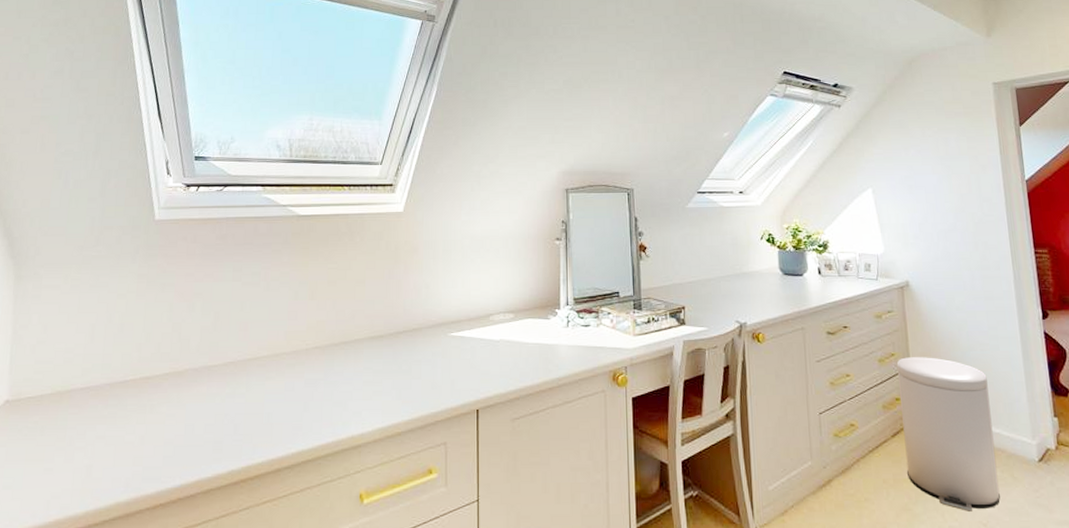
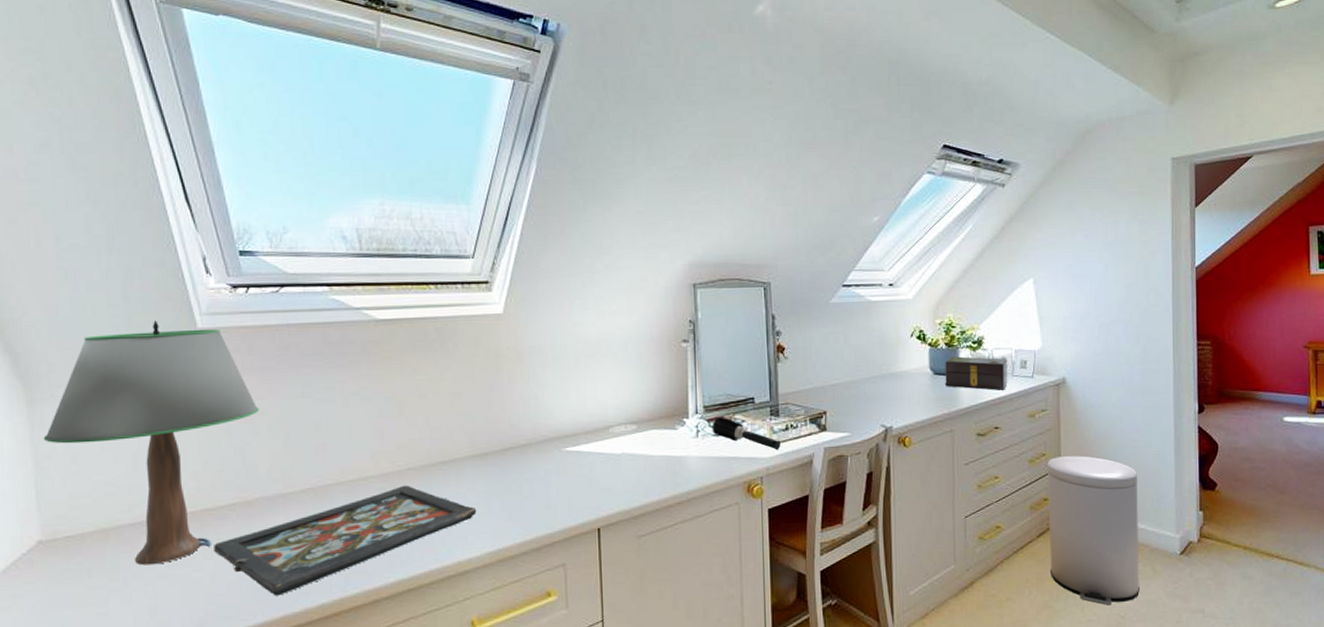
table lamp: none [23,213,197,427] -> present [43,320,260,566]
decorative tray: none [146,362,371,461] -> present [214,485,477,596]
hairbrush: none [581,309,643,342] -> present [712,417,781,451]
jewelry box: none [793,258,854,291] -> present [945,356,1008,390]

